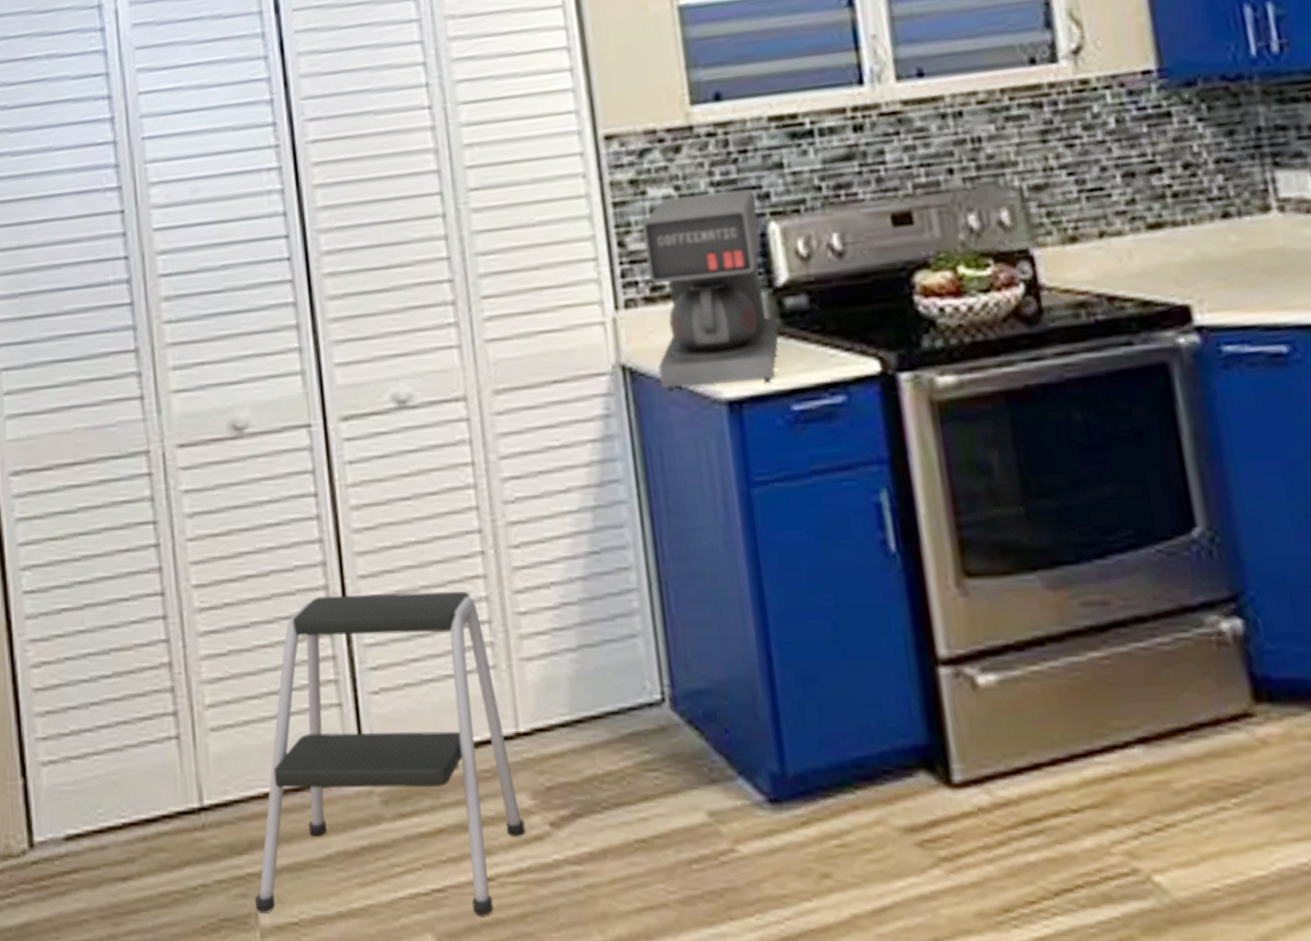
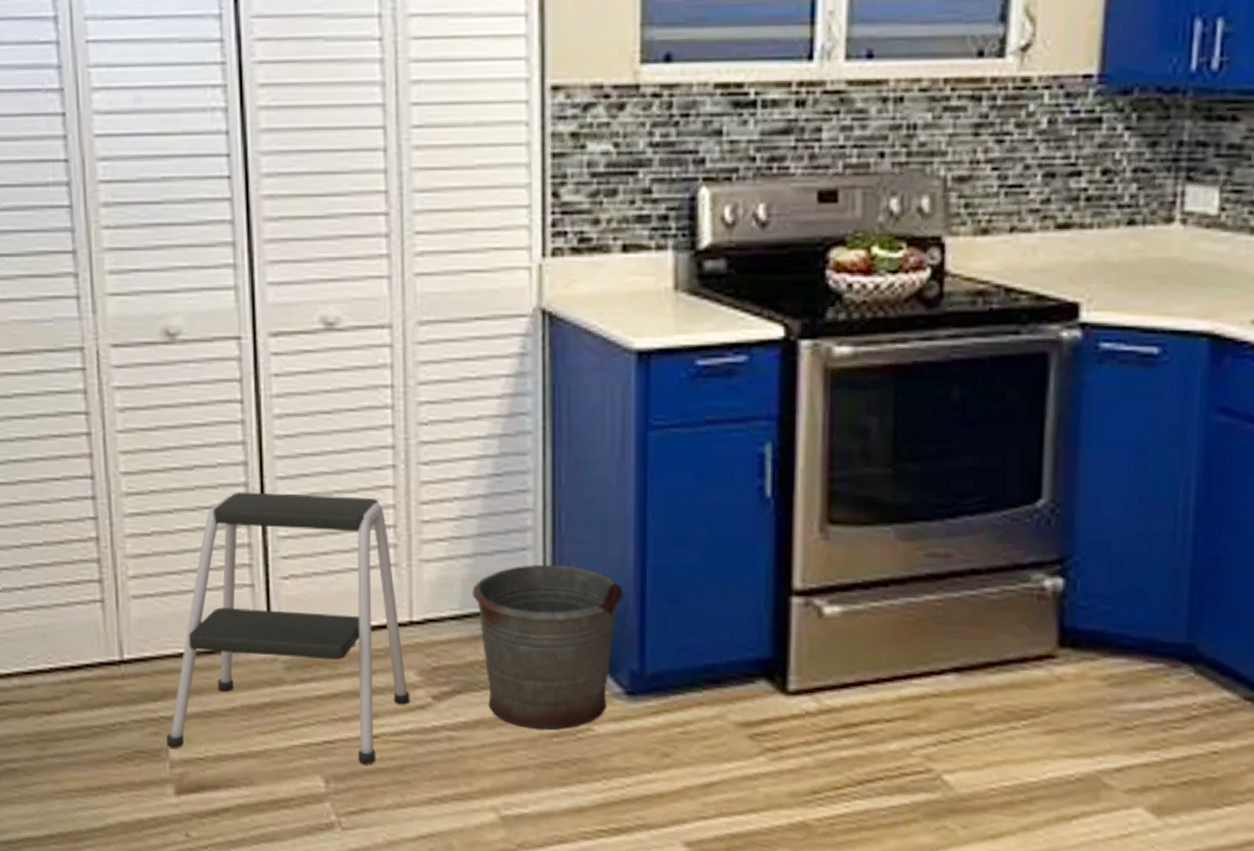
bucket: none [581,651,750,856] -> present [473,564,624,730]
coffee maker: present [642,189,779,393] -> none [576,153,694,339]

